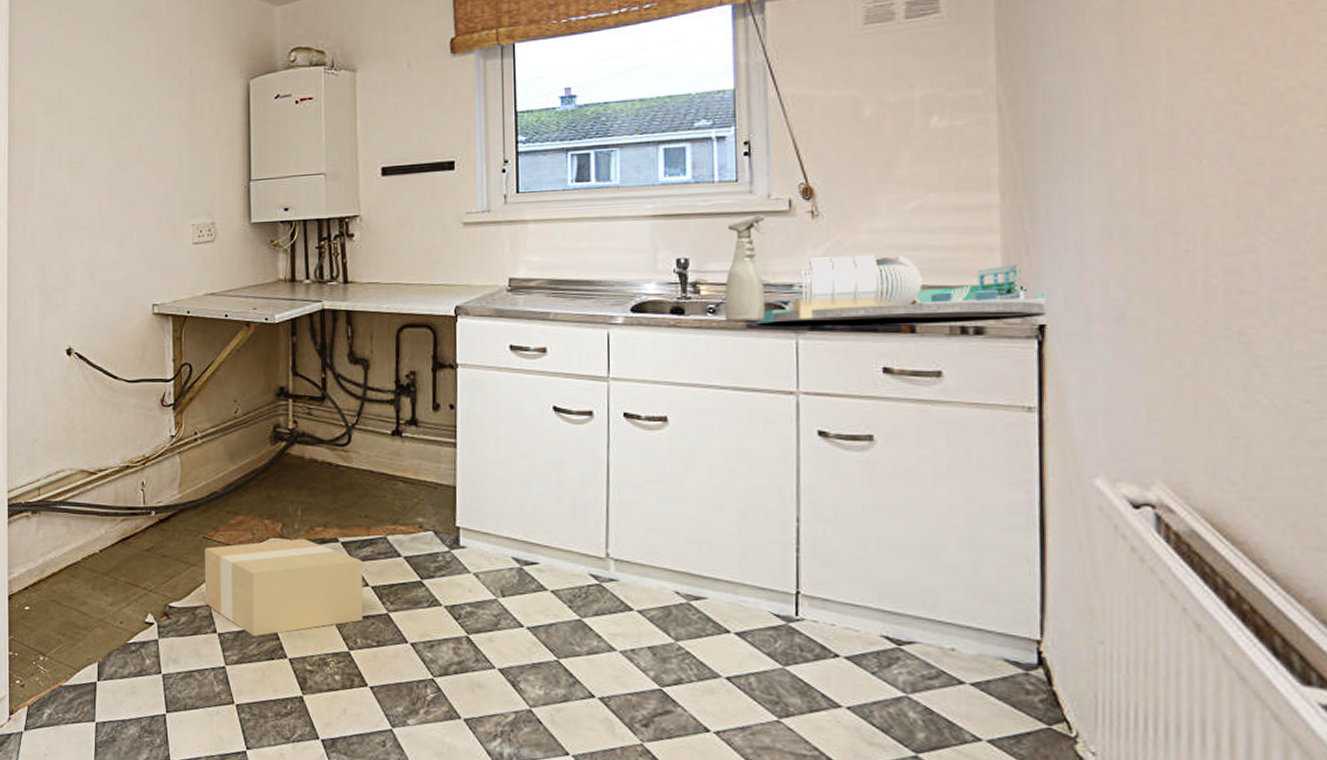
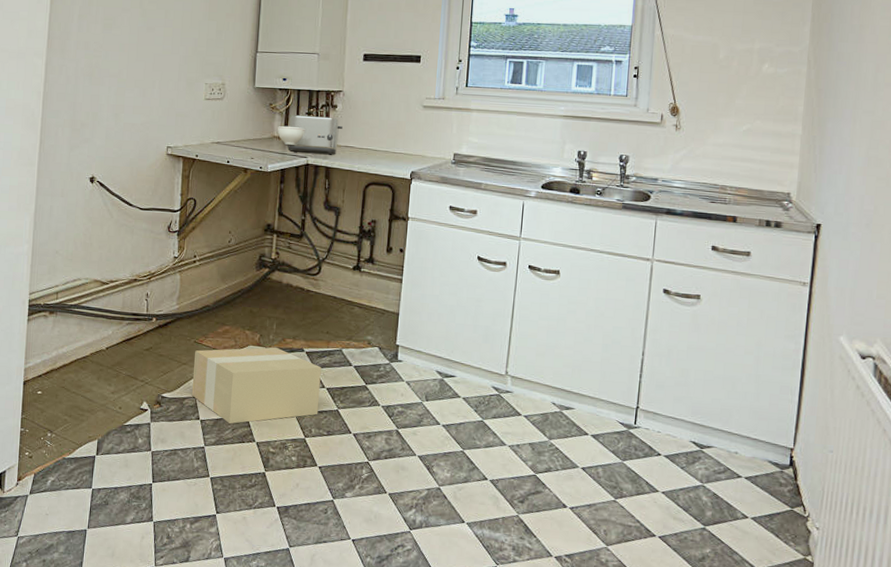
bowl: none [282,265,317,289] -> present [276,126,305,146]
toaster: none [295,249,363,297] -> present [287,115,343,156]
spray bottle: present [724,214,766,323] -> none [607,123,644,205]
architectural model: present [756,255,1046,328] -> none [629,160,824,219]

